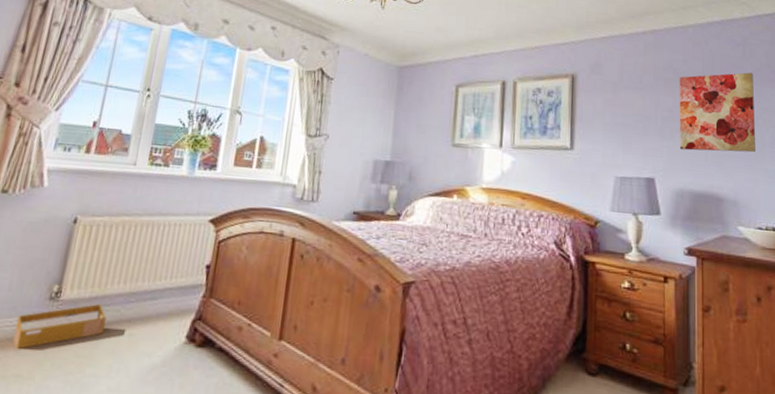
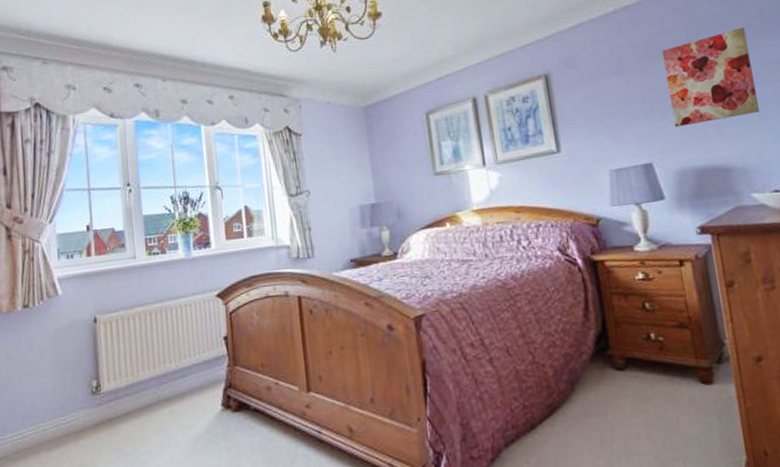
basket: present [12,304,107,349] -> none [68,390,147,442]

